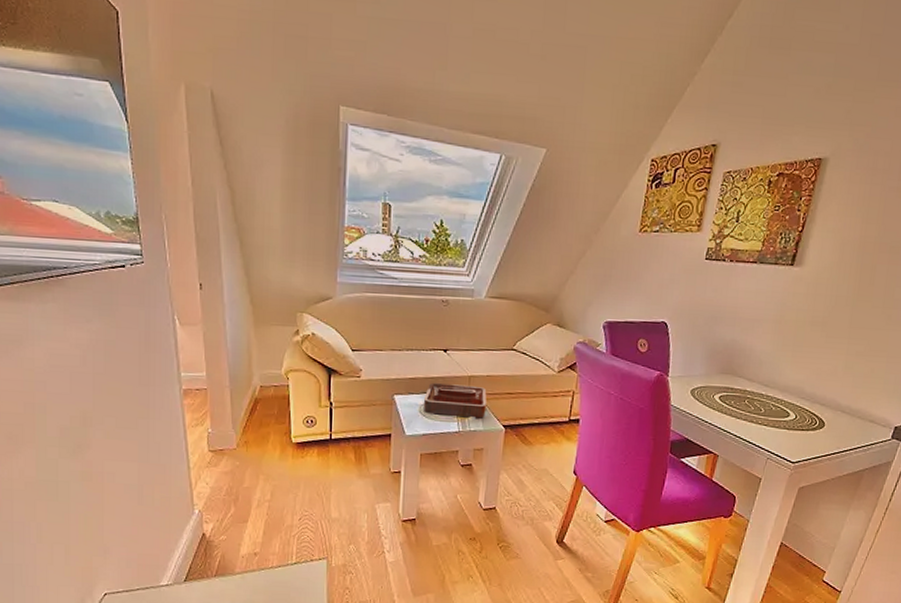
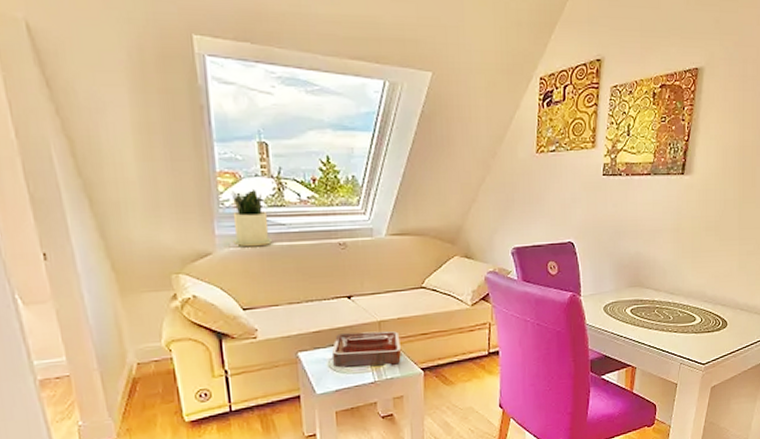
planter: none [350,244,385,296] -> present [231,188,273,247]

